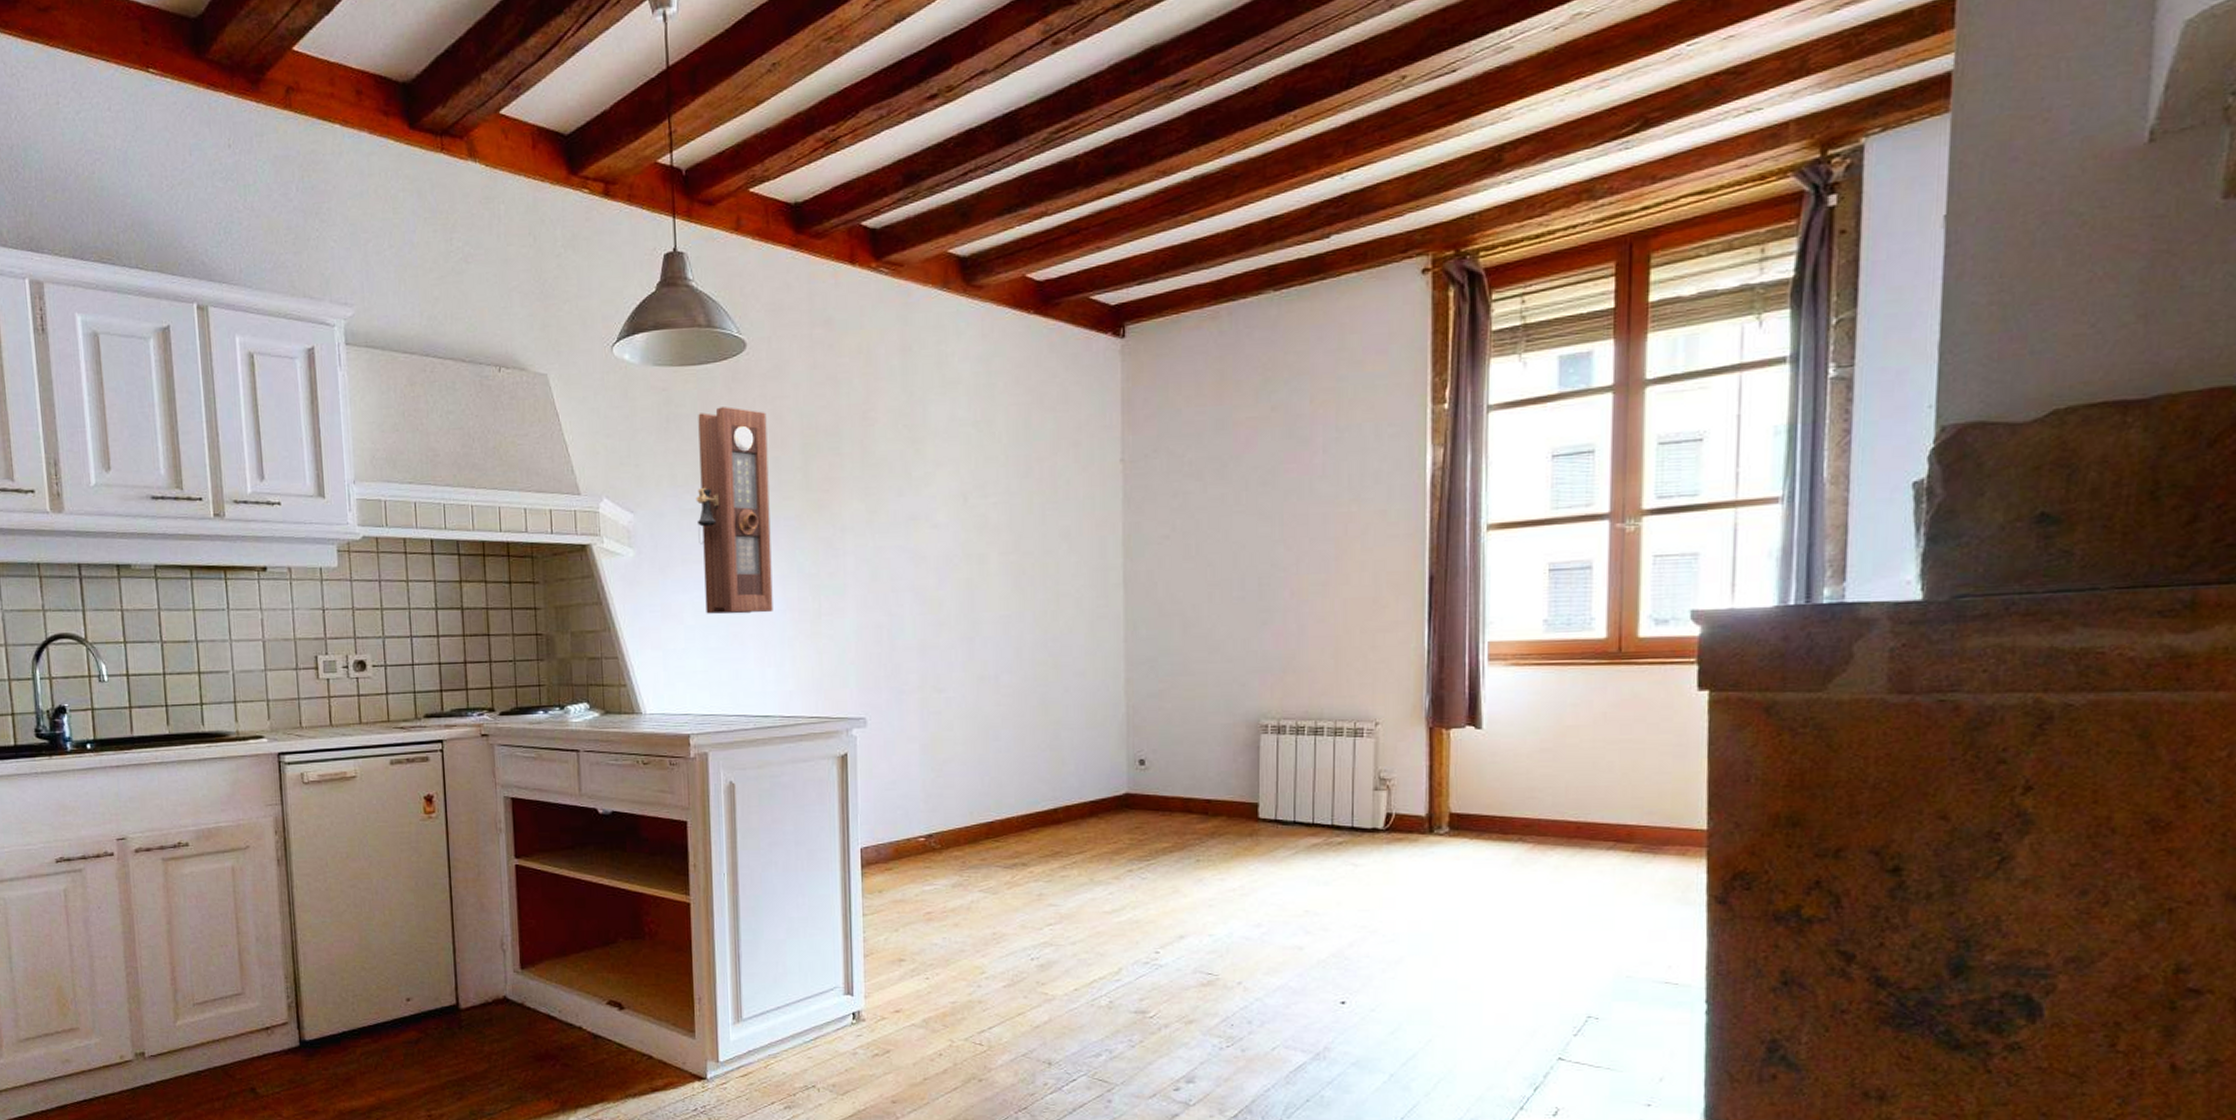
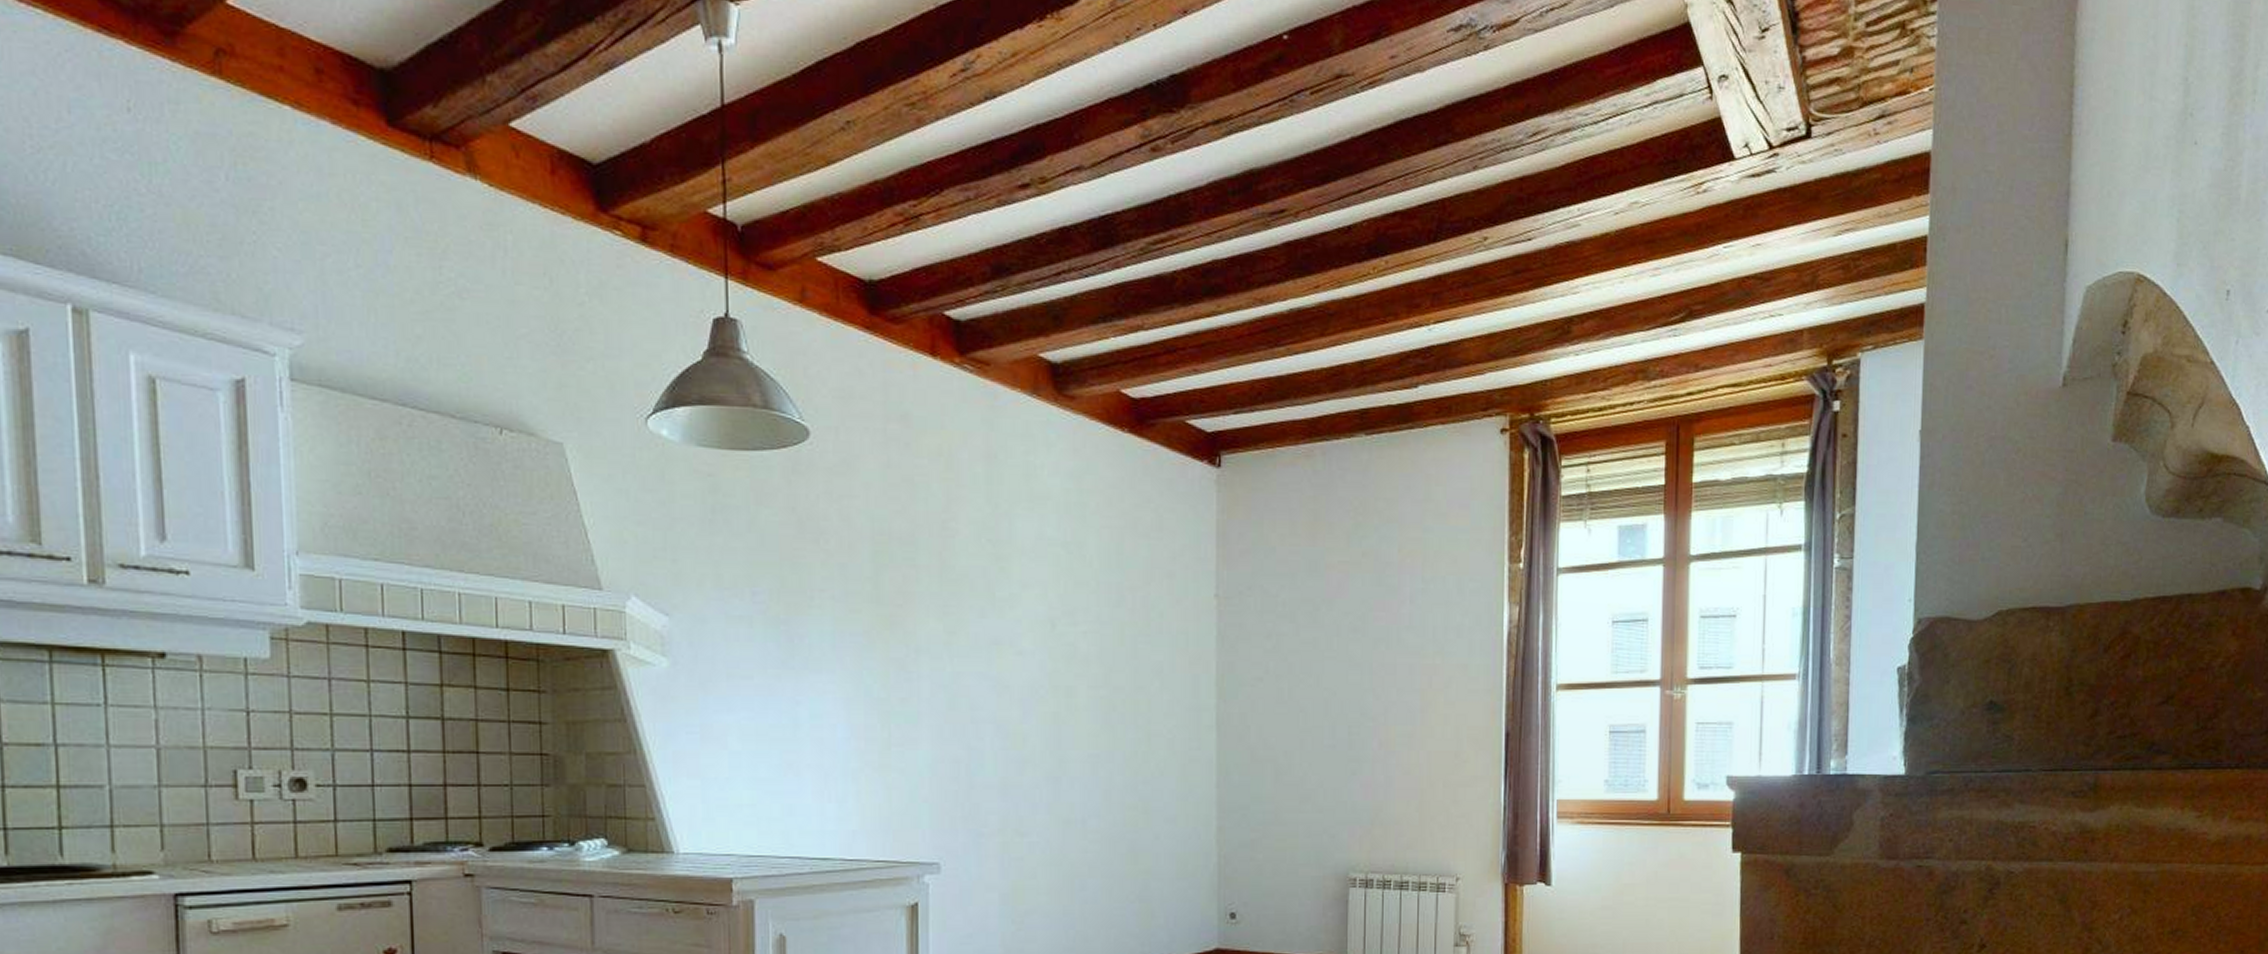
pendulum clock: present [696,407,773,615] -> none [745,501,835,740]

